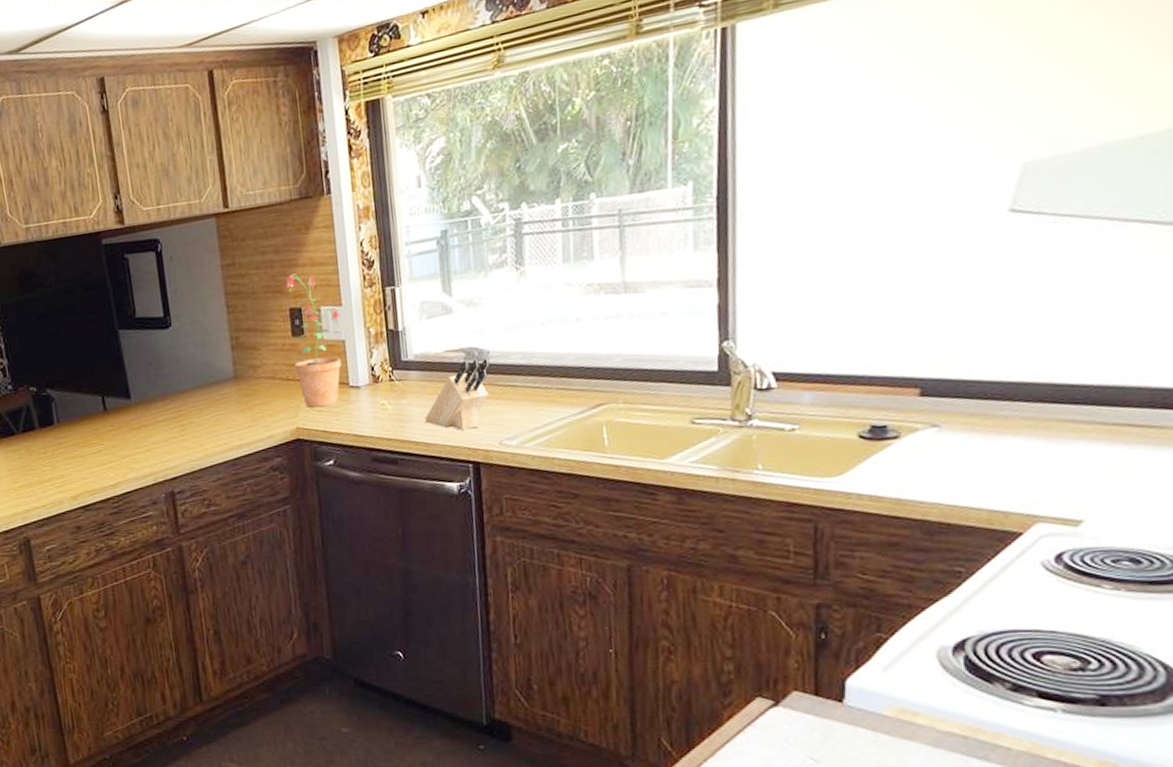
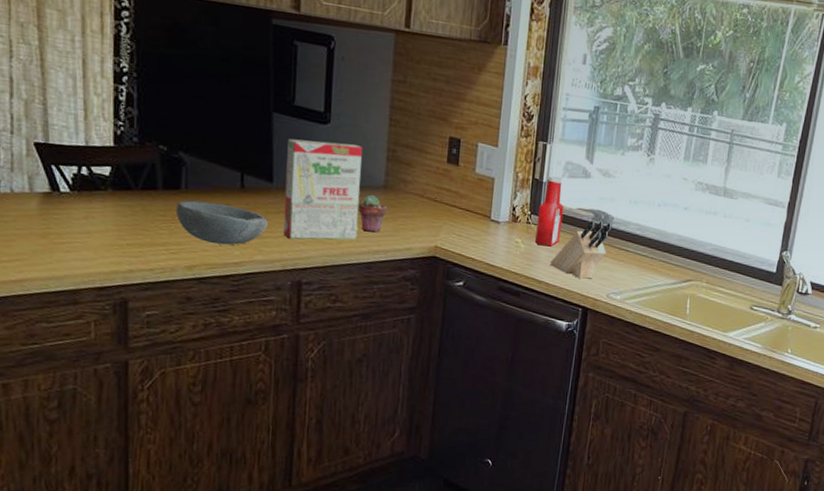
bowl: none [53,430,134,471] -> present [175,200,268,245]
cereal box: none [137,341,218,451] -> present [283,138,362,240]
potted succulent: none [213,389,242,428] -> present [358,195,387,233]
potted plant: present [282,273,342,408] -> none [444,106,495,233]
ketchup bottle: none [399,319,431,402] -> present [535,175,564,247]

